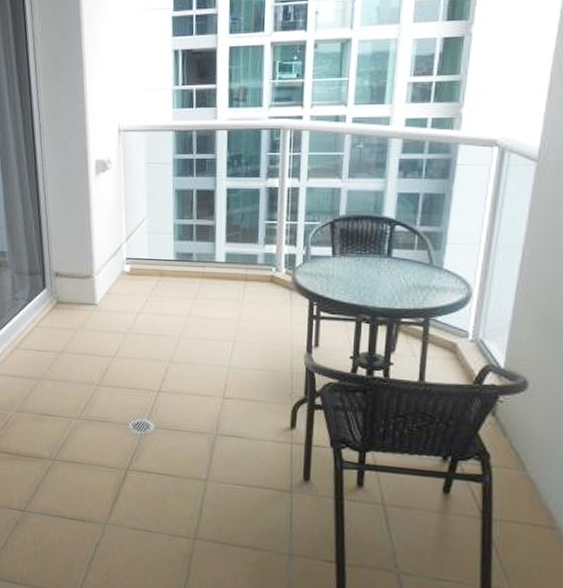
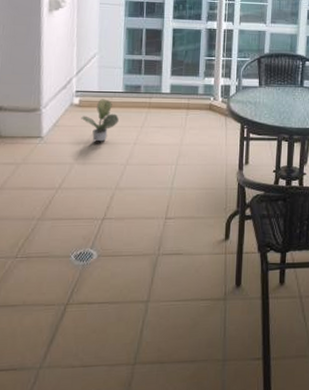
potted plant: none [132,267,171,313] -> present [81,99,119,143]

